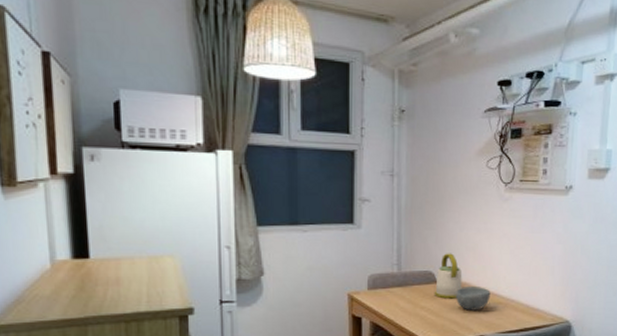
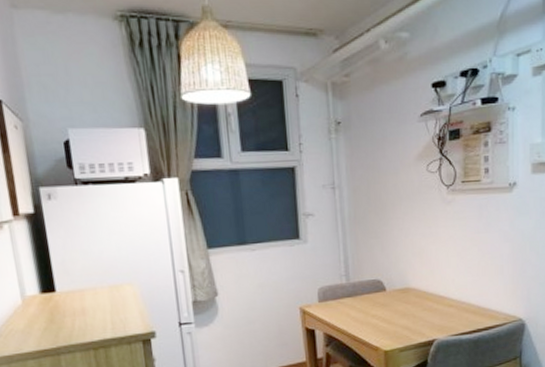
kettle: present [434,253,463,299] -> none [383,260,411,306]
bowl: present [455,287,491,311] -> none [405,291,441,316]

